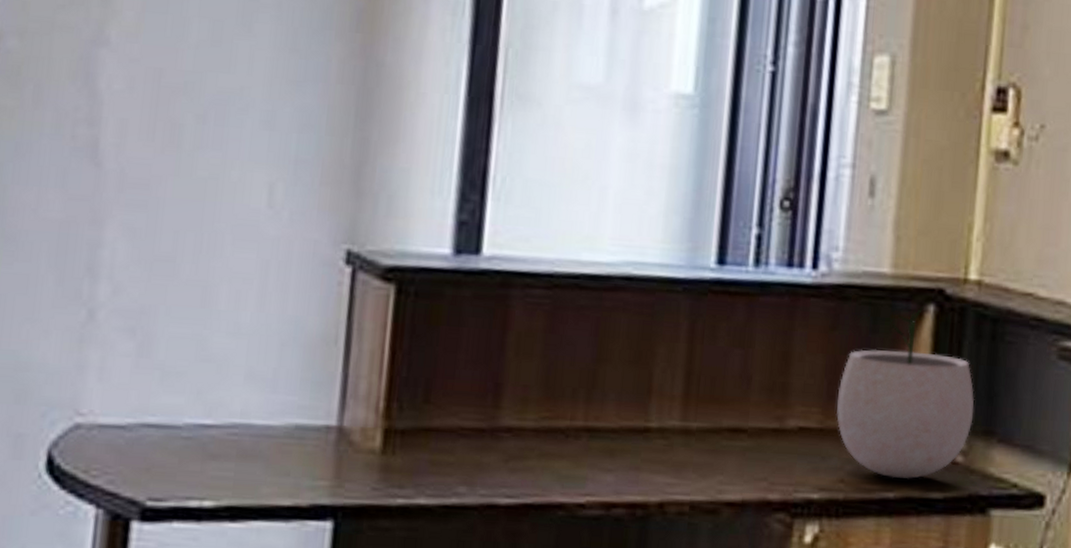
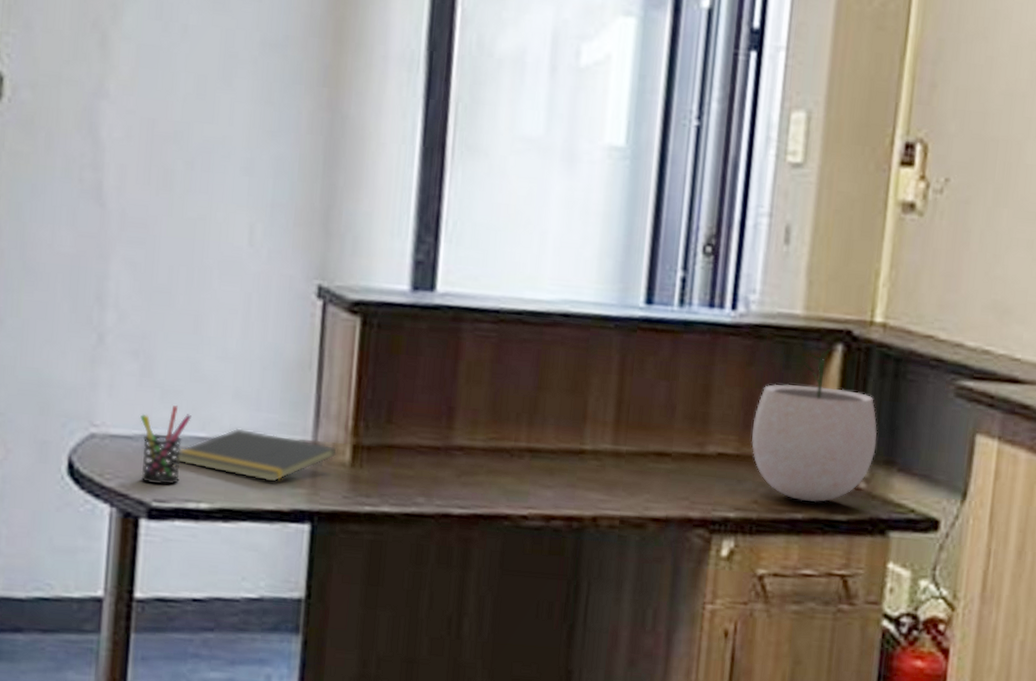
pen holder: none [134,389,196,480] -> present [140,405,191,484]
notepad: none [175,413,367,475] -> present [175,428,338,483]

